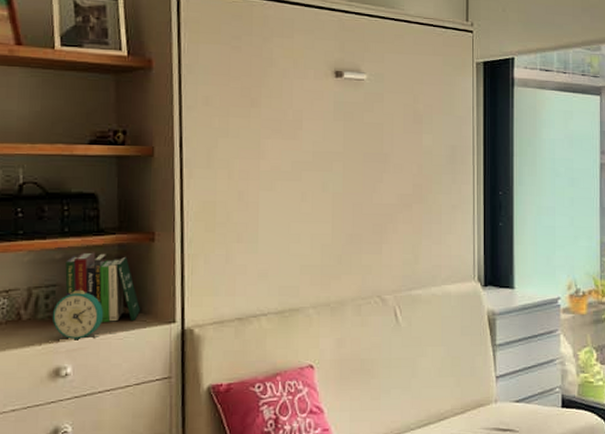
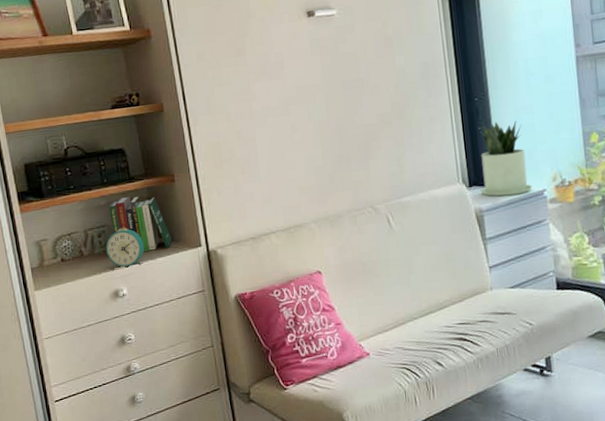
planter: none [495,219,548,300] -> present [480,120,533,197]

